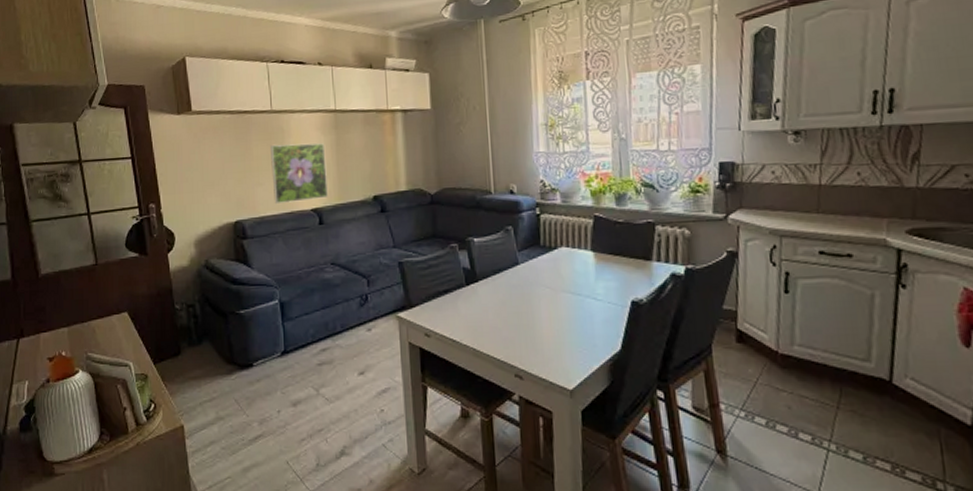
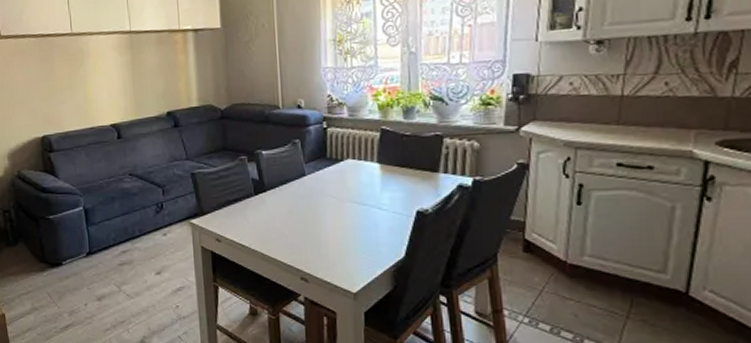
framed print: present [271,143,328,203] -> none [72,63,125,120]

